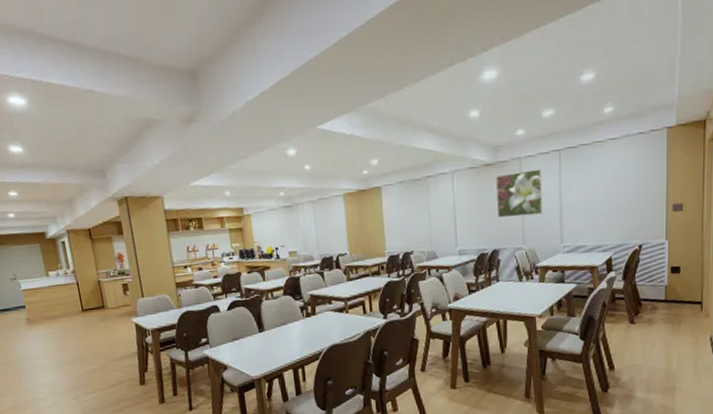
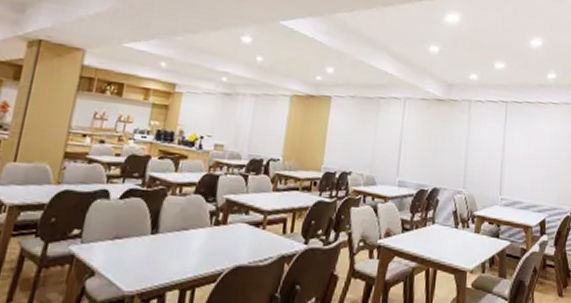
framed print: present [496,169,542,218] -> none [442,112,488,161]

